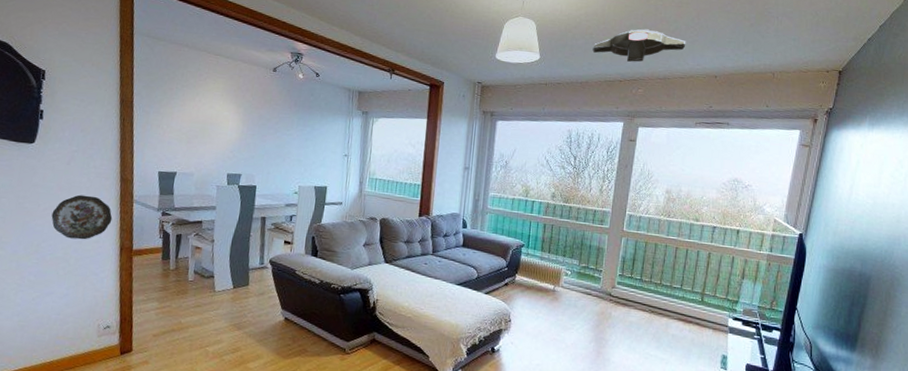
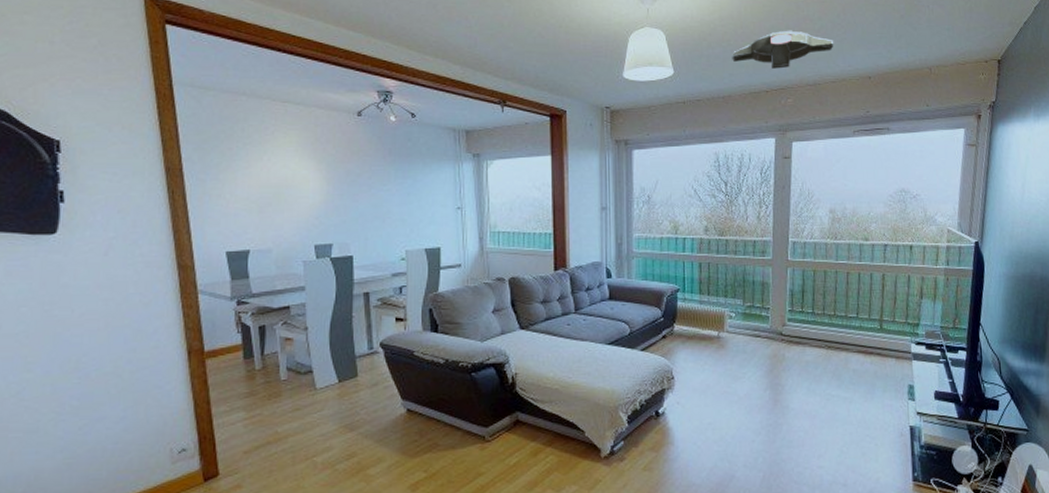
decorative plate: present [51,194,113,240] -> none [91,291,173,348]

